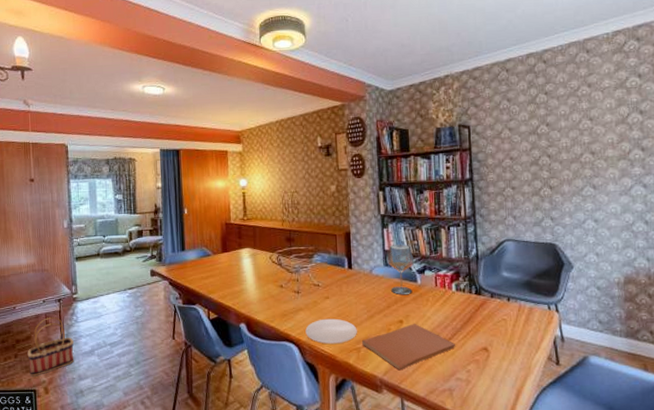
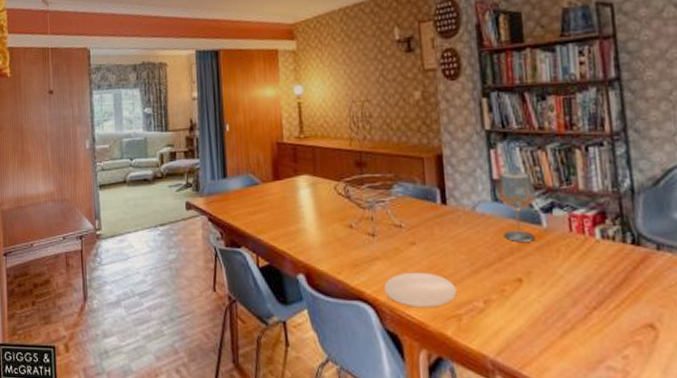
basket: present [27,317,74,377] -> none [46,257,98,330]
book: present [361,323,455,371] -> none [463,283,603,350]

